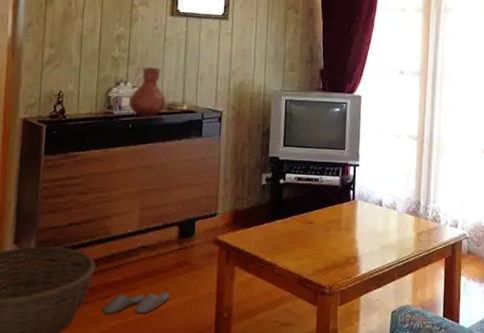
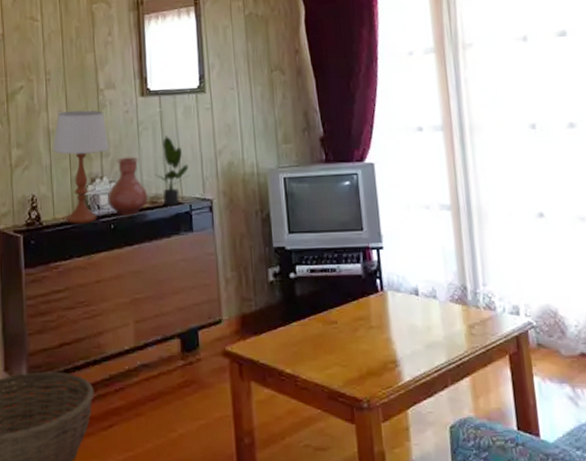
table lamp: none [83,20,136,121] -> present [52,110,109,224]
slippers: present [102,293,170,315] -> none [107,418,180,447]
potted plant: none [175,53,205,114] -> present [155,136,190,207]

